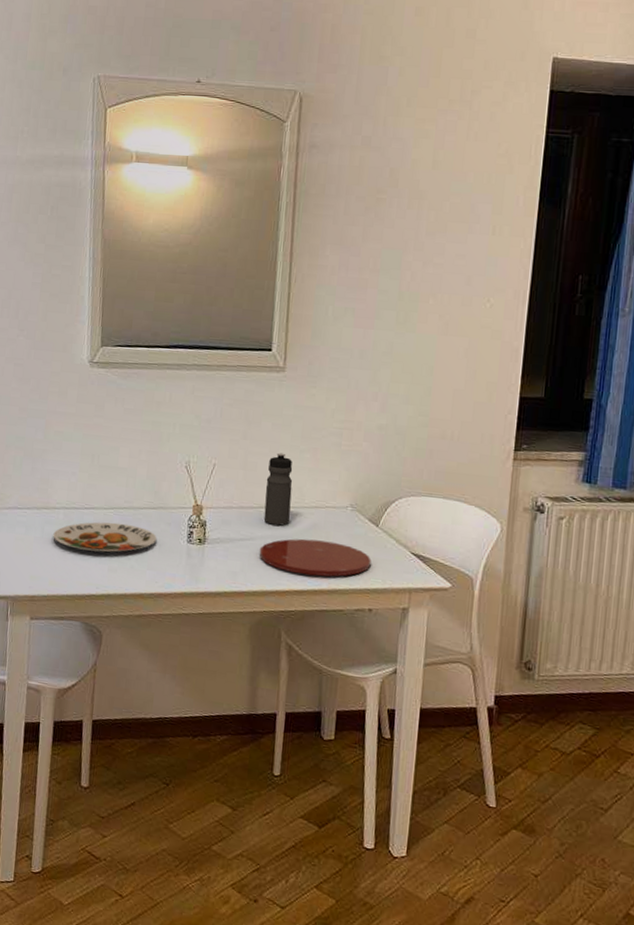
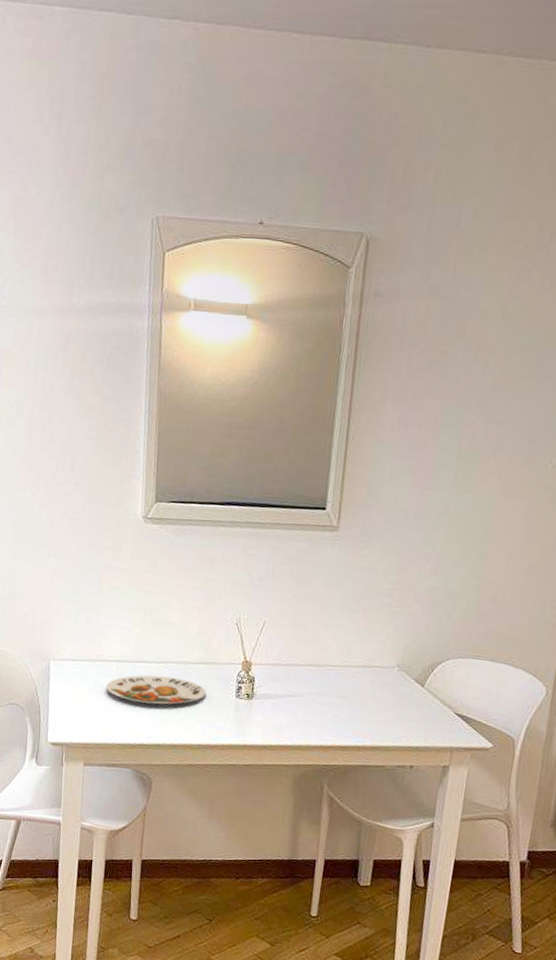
plate: present [259,538,371,577] -> none [305,696,415,734]
water bottle: present [263,452,293,526] -> none [311,612,342,684]

